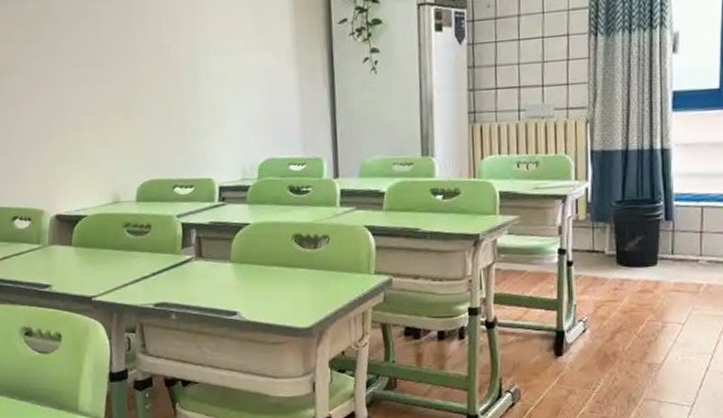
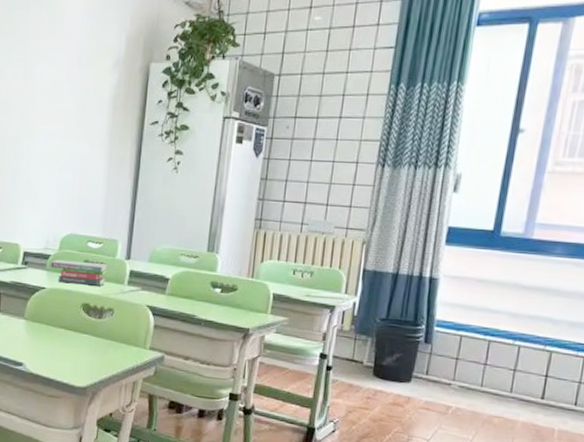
books: none [252,187,315,215] -> present [51,259,108,286]

